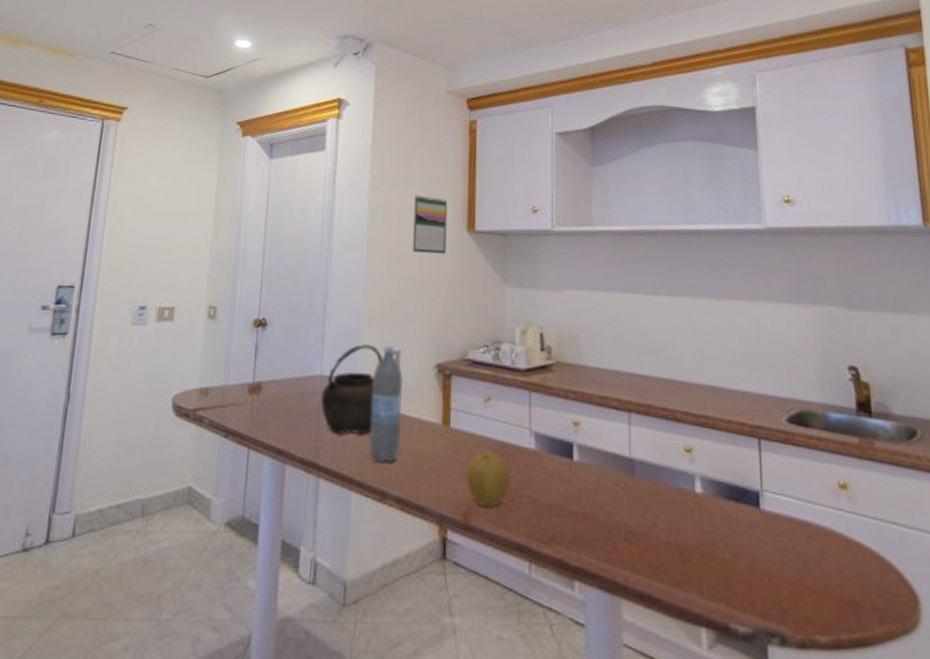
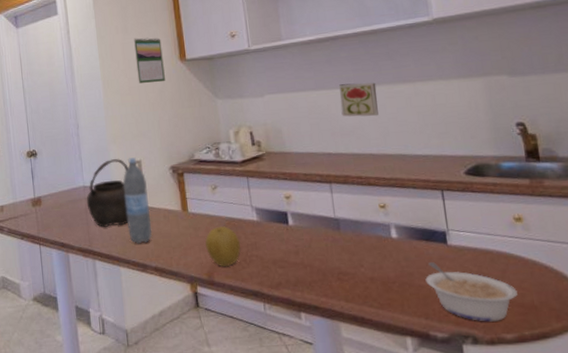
decorative tile: none [651,290,695,335] -> present [339,82,378,117]
legume: none [730,529,836,618] -> present [425,261,518,322]

